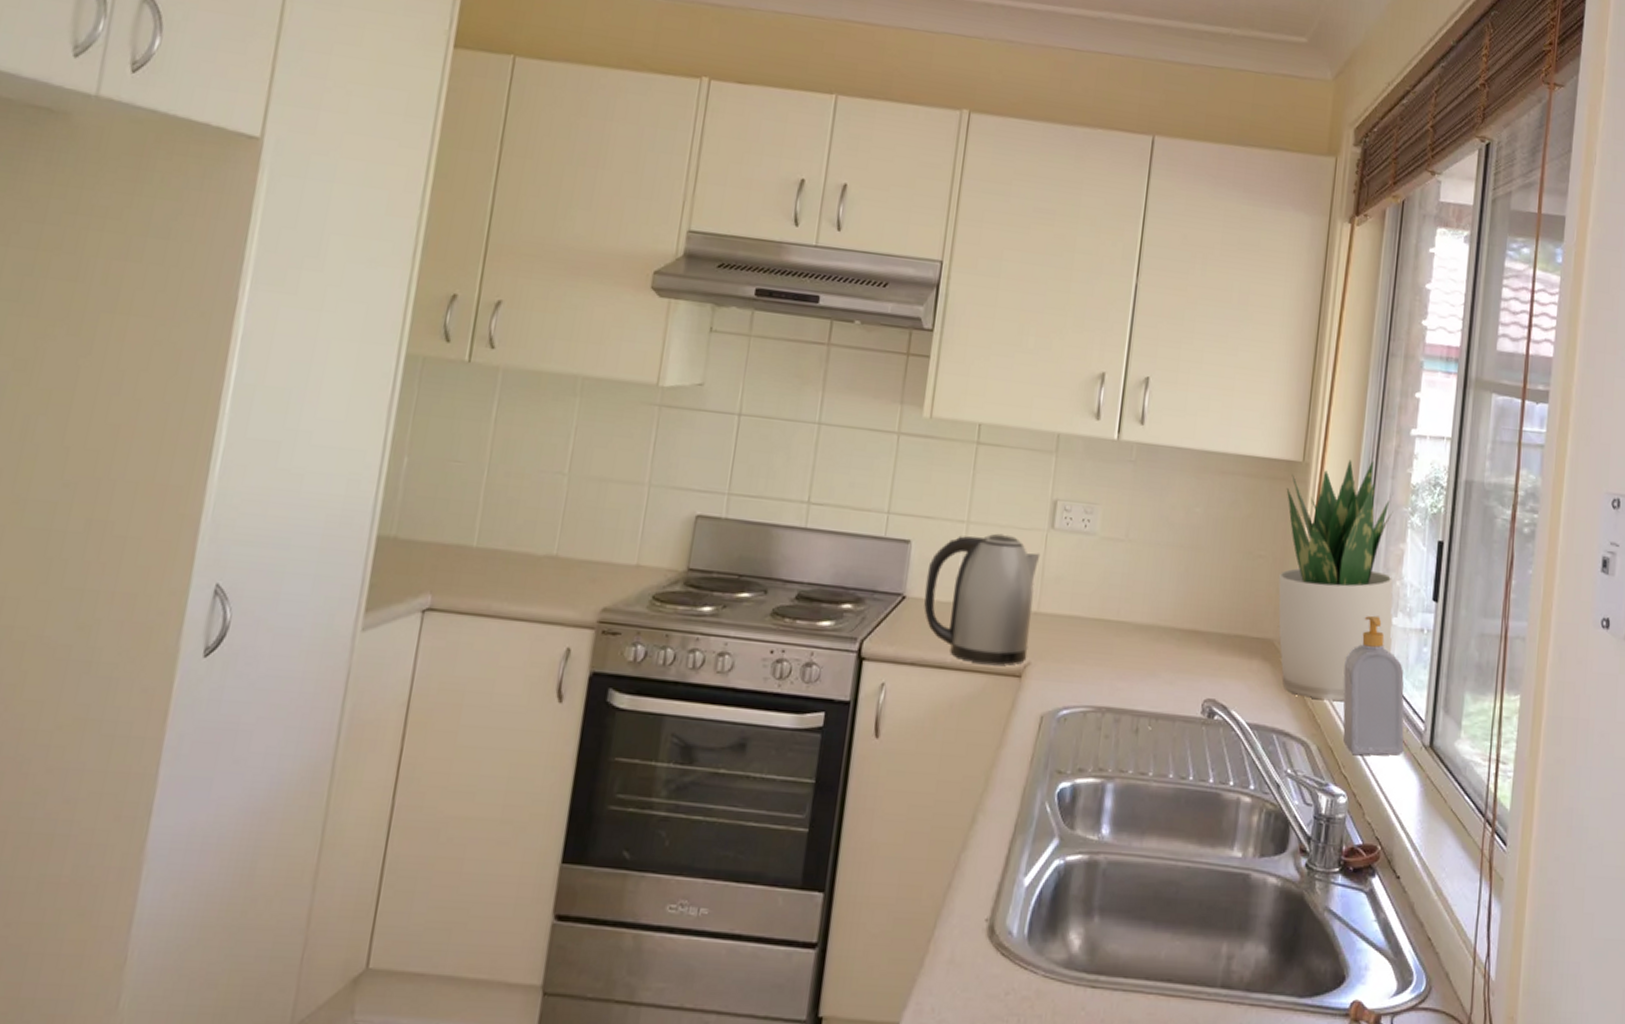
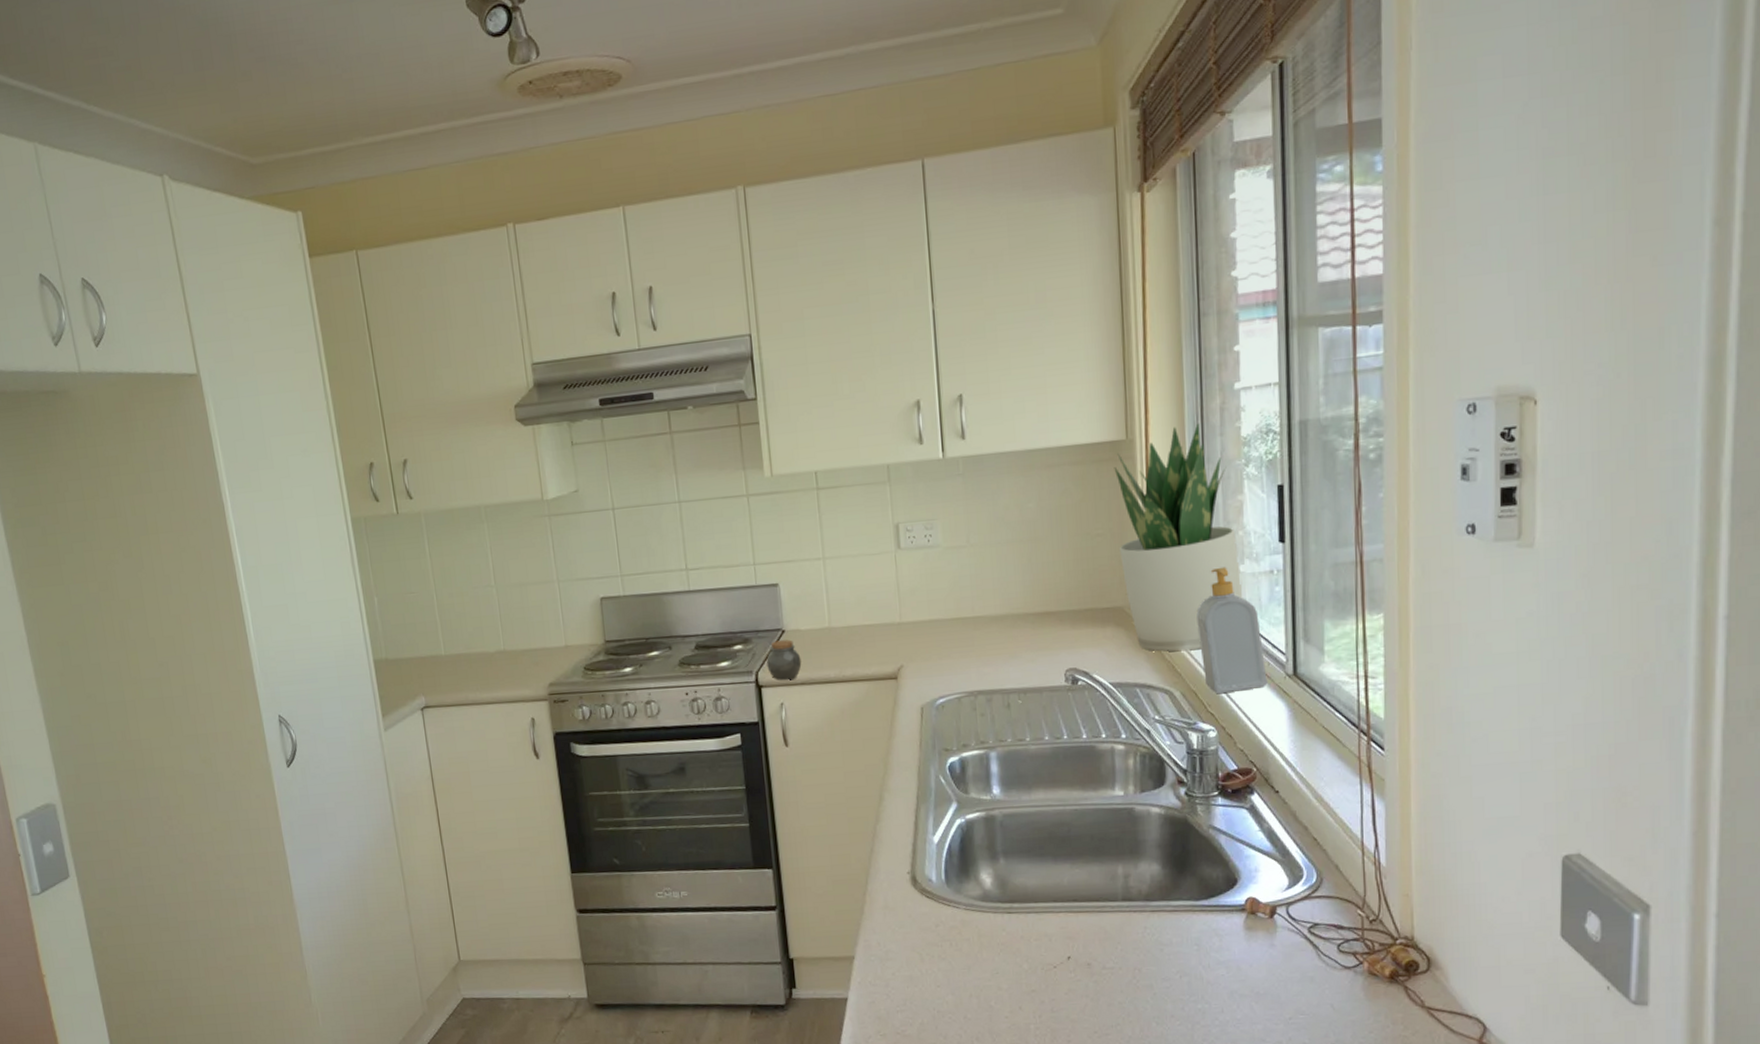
jar: none [875,607,918,658] -> present [766,639,802,681]
kettle: present [924,533,1041,665] -> none [798,562,899,674]

